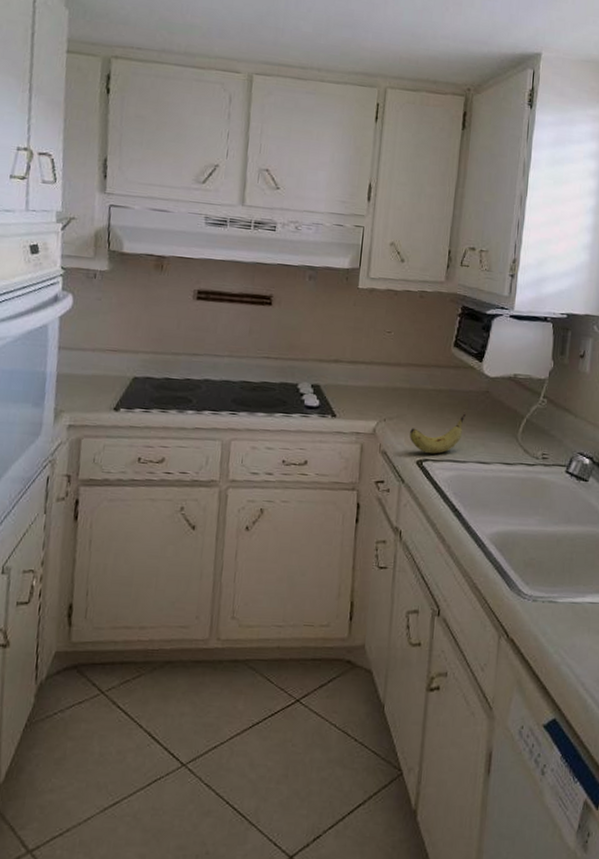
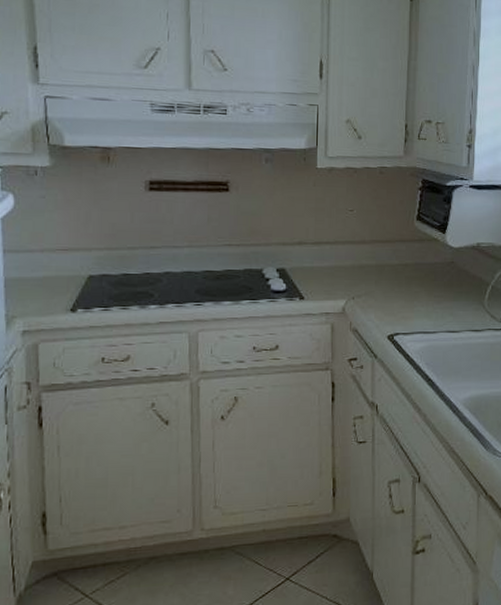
fruit: present [410,409,467,454] -> none [379,281,434,328]

